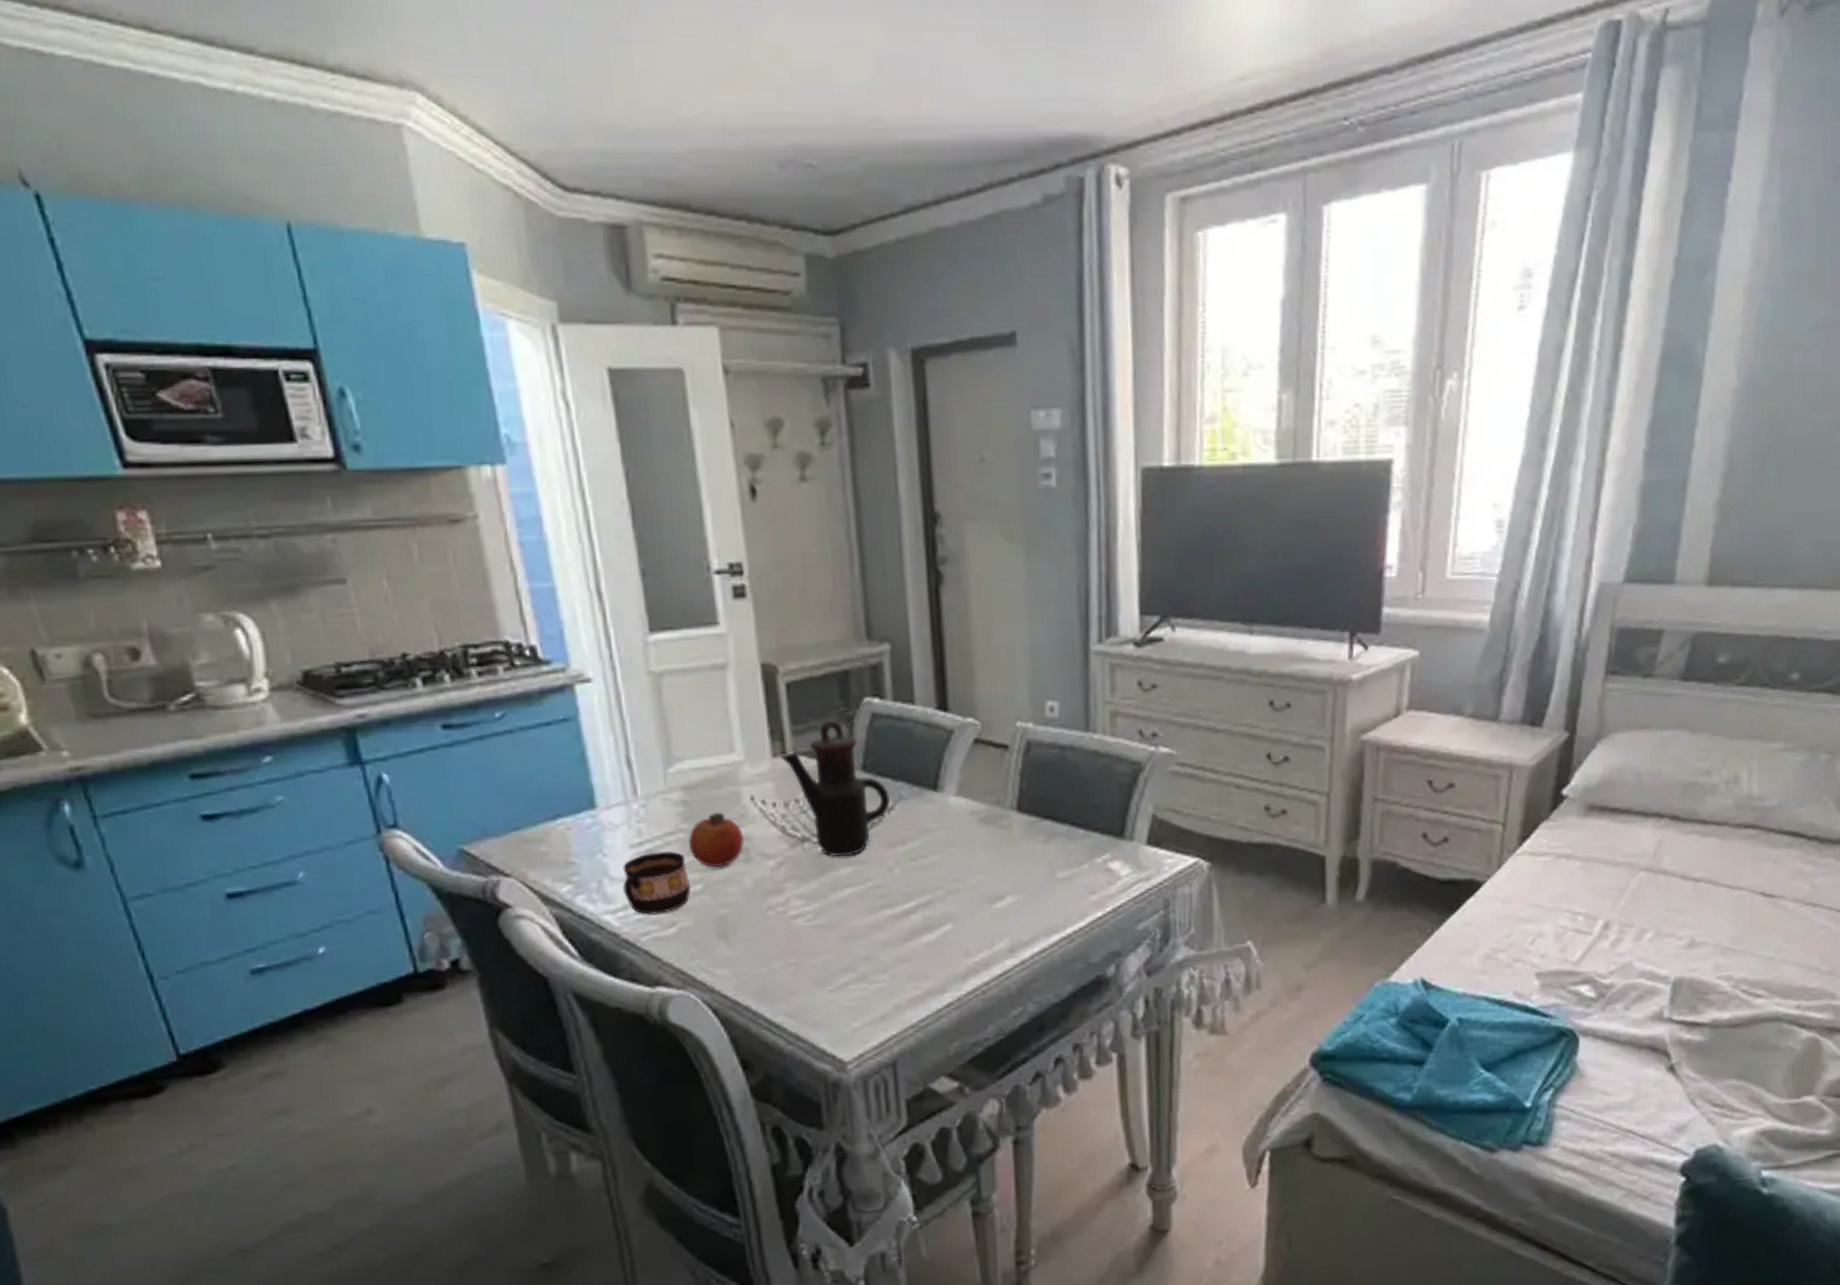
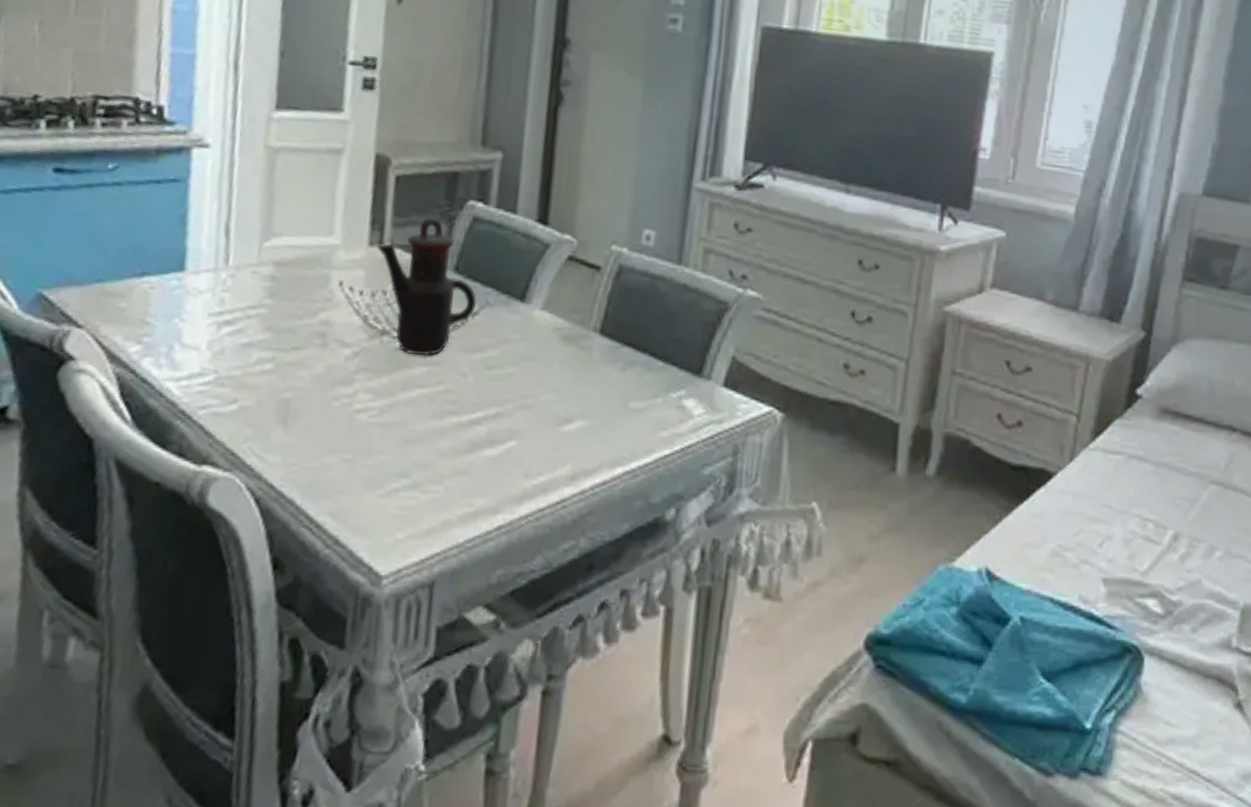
cup: present [623,850,690,915] -> none [192,323,262,389]
fruit: present [687,812,744,868] -> none [268,292,325,349]

